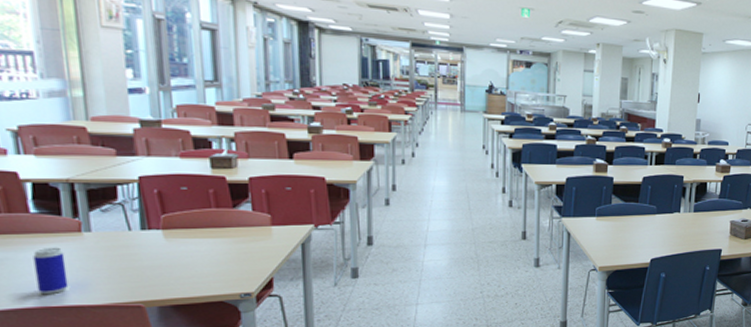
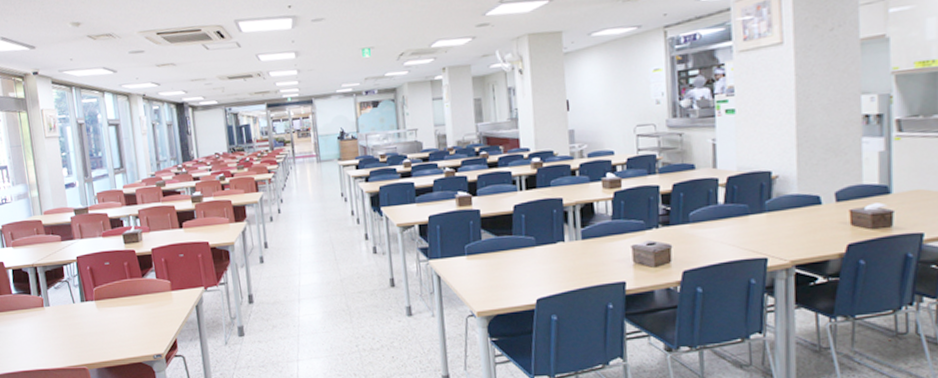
beverage can: present [33,247,69,294] -> none [16,320,39,360]

